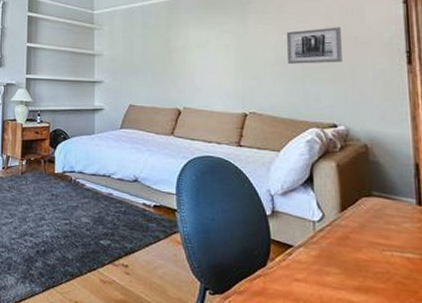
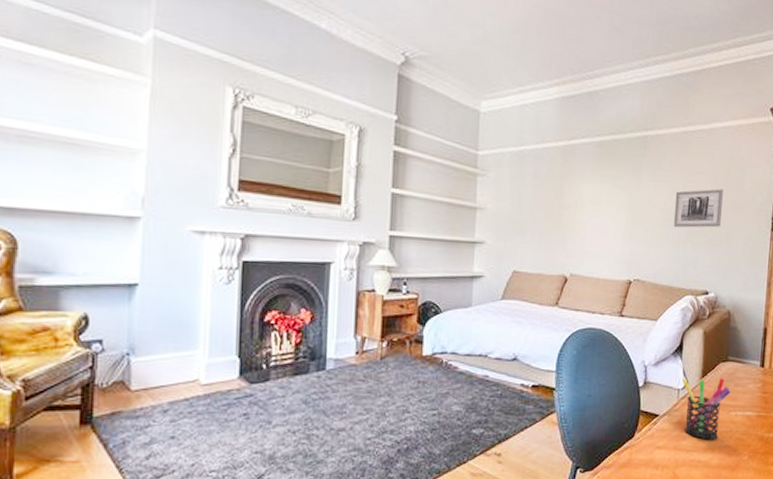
pen holder: none [317,211,381,280] -> present [682,378,731,440]

